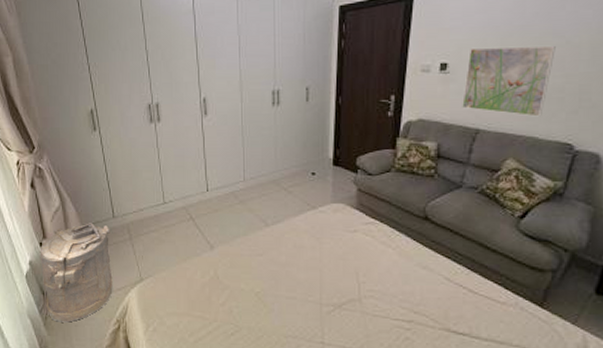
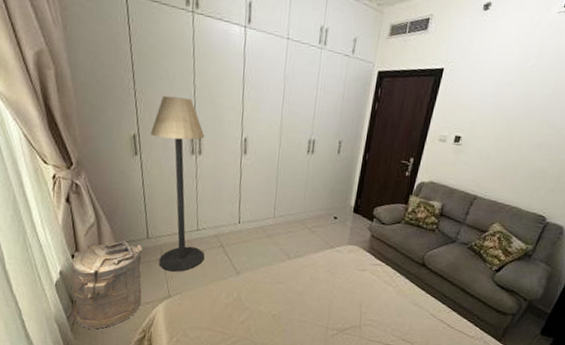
floor lamp: none [107,65,174,252] -> present [150,96,205,272]
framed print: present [462,45,556,117] -> none [467,126,547,192]

